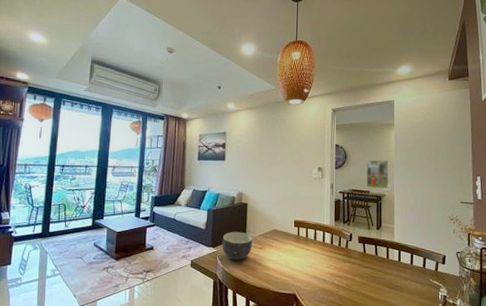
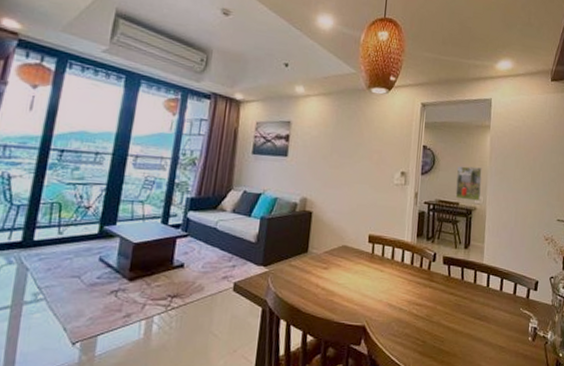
bowl: present [222,231,253,260] -> none [276,246,316,283]

